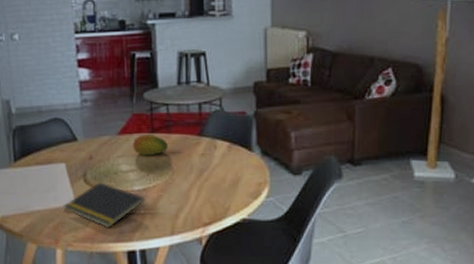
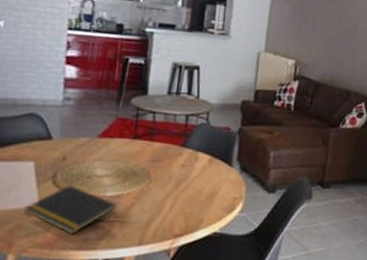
fruit: present [132,133,168,155] -> none [111,139,149,162]

